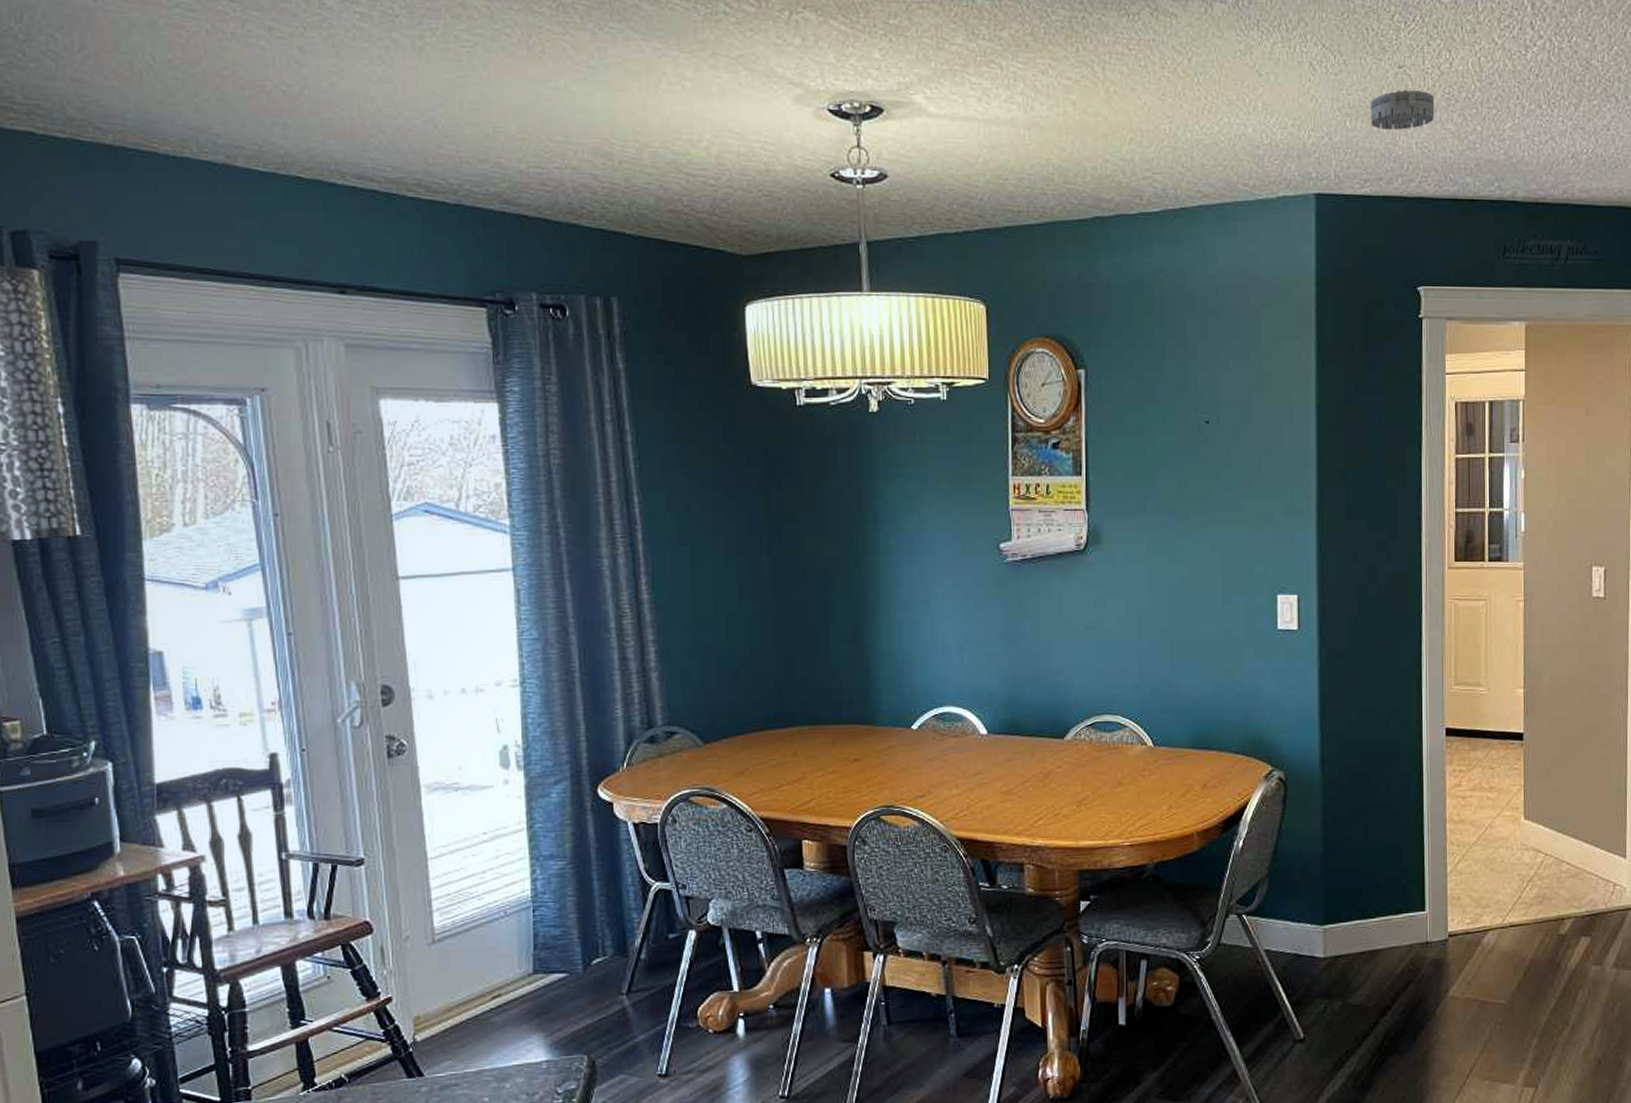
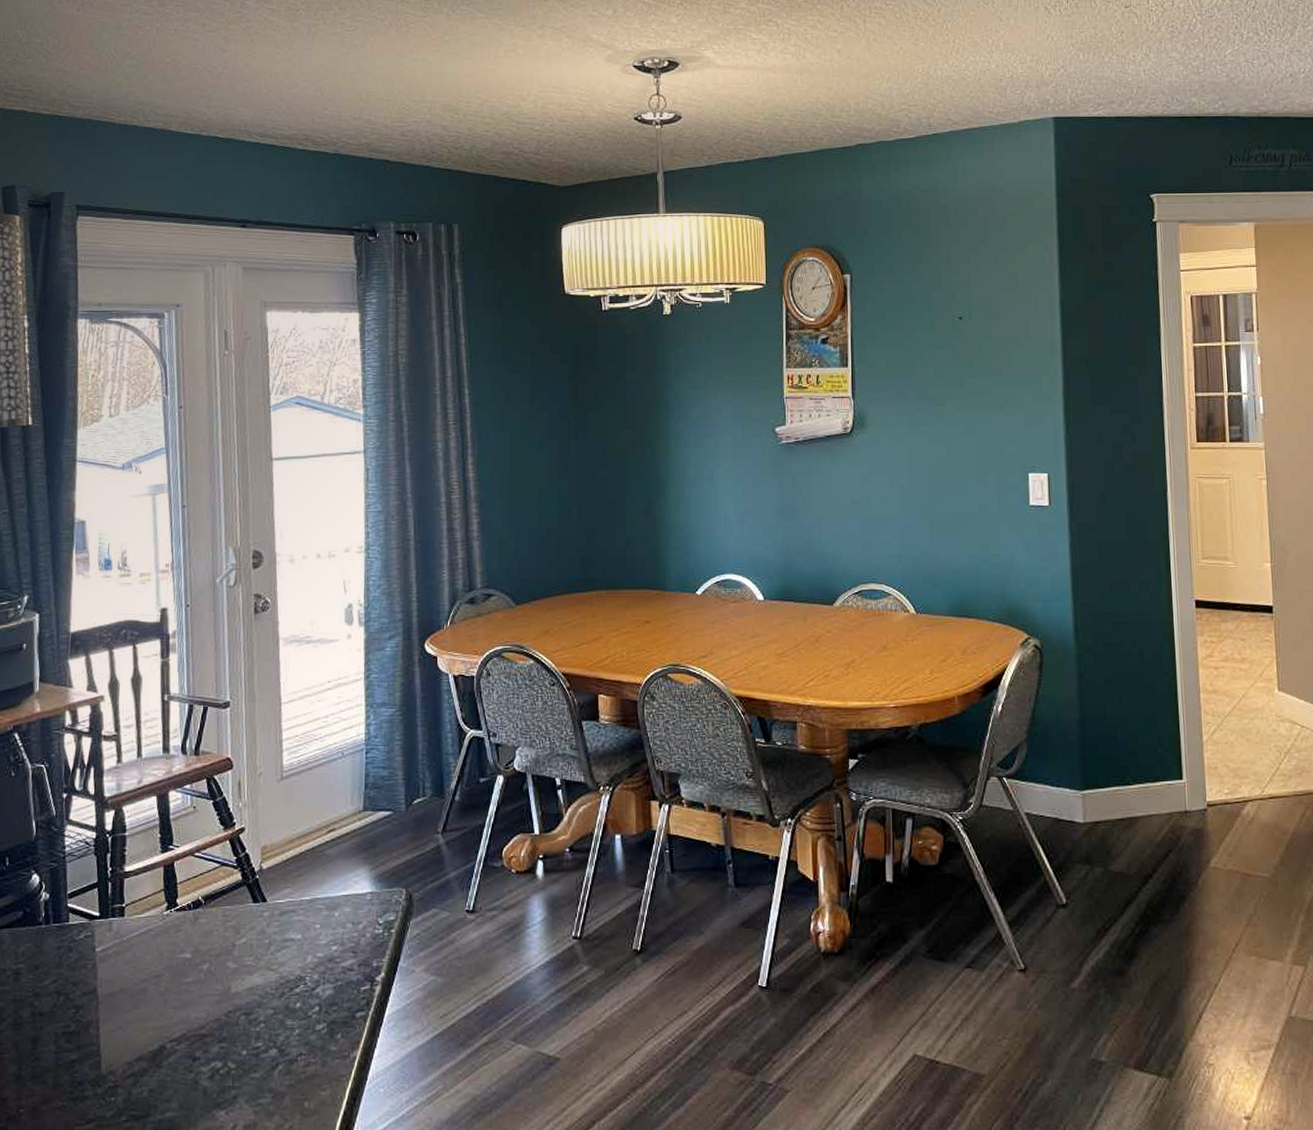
smoke detector: present [1370,89,1435,130] -> none [1100,25,1160,60]

